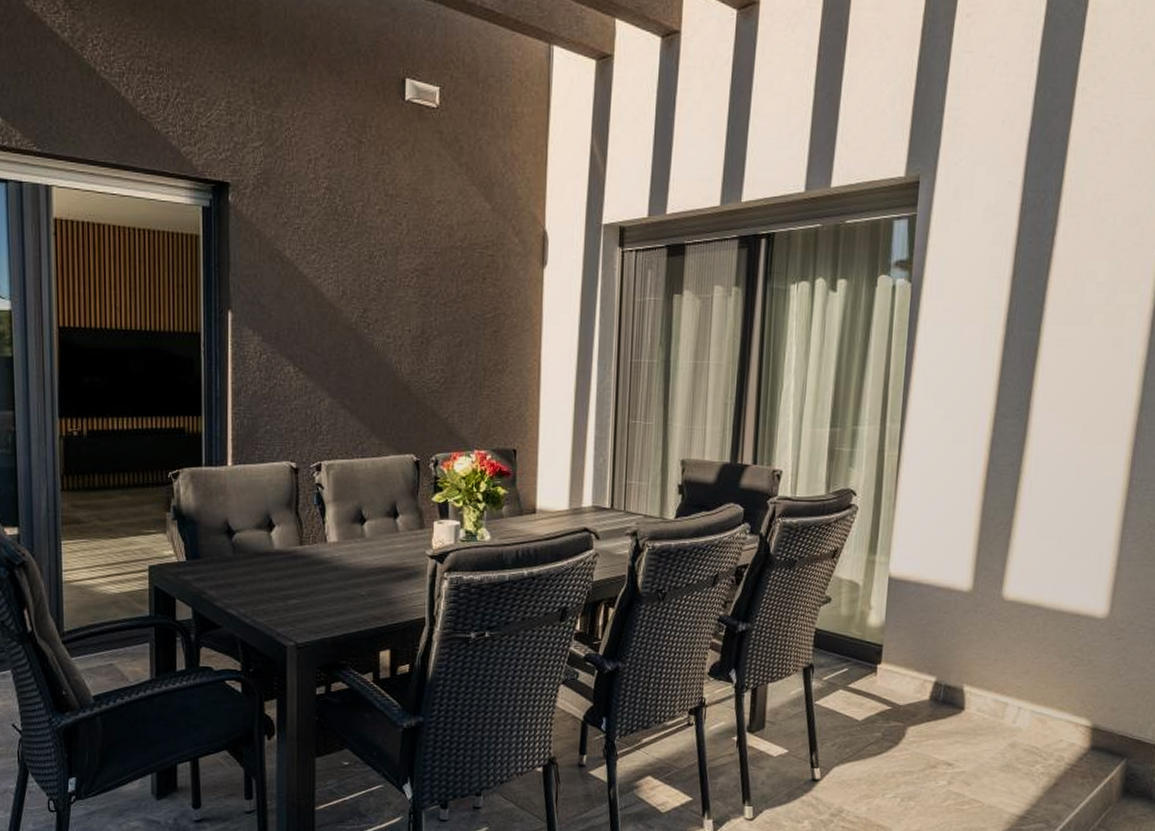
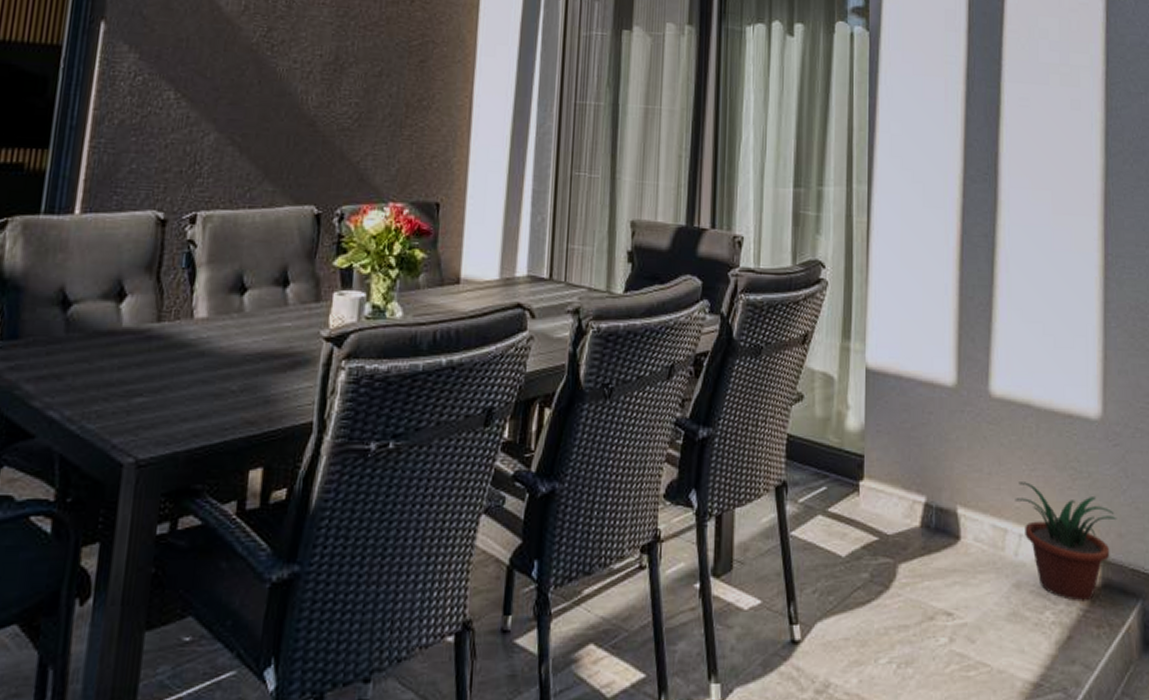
potted plant: none [1017,667,1112,759] -> present [1015,482,1117,602]

